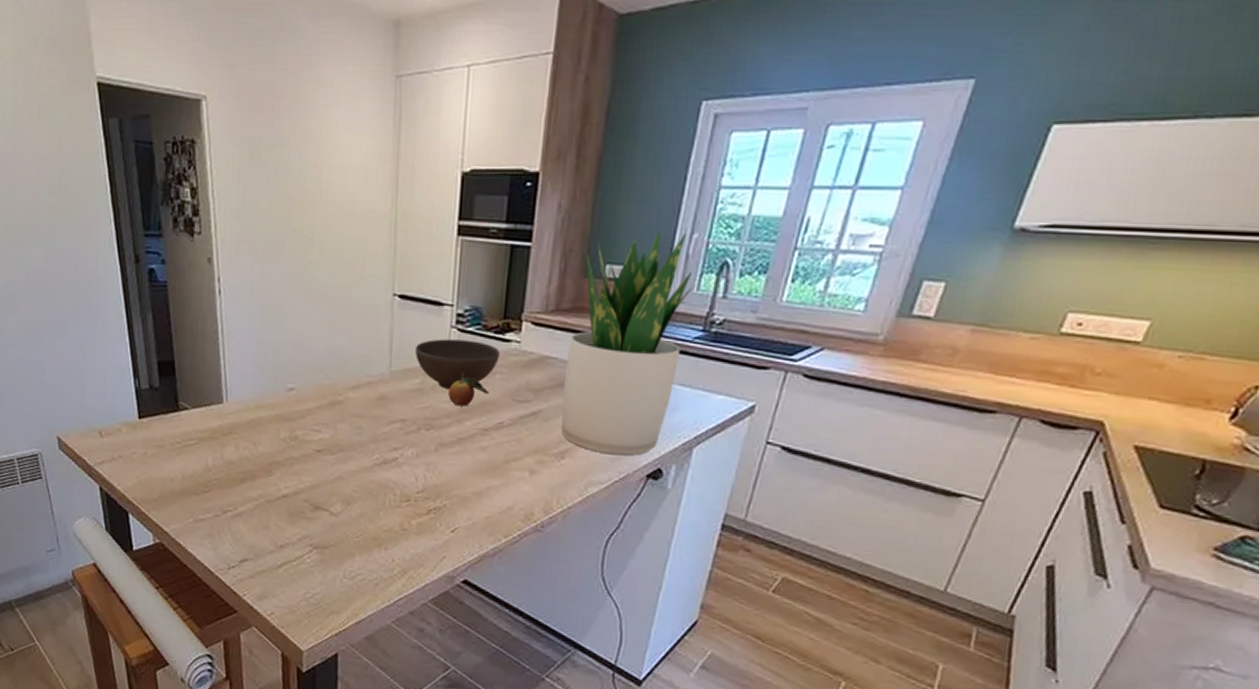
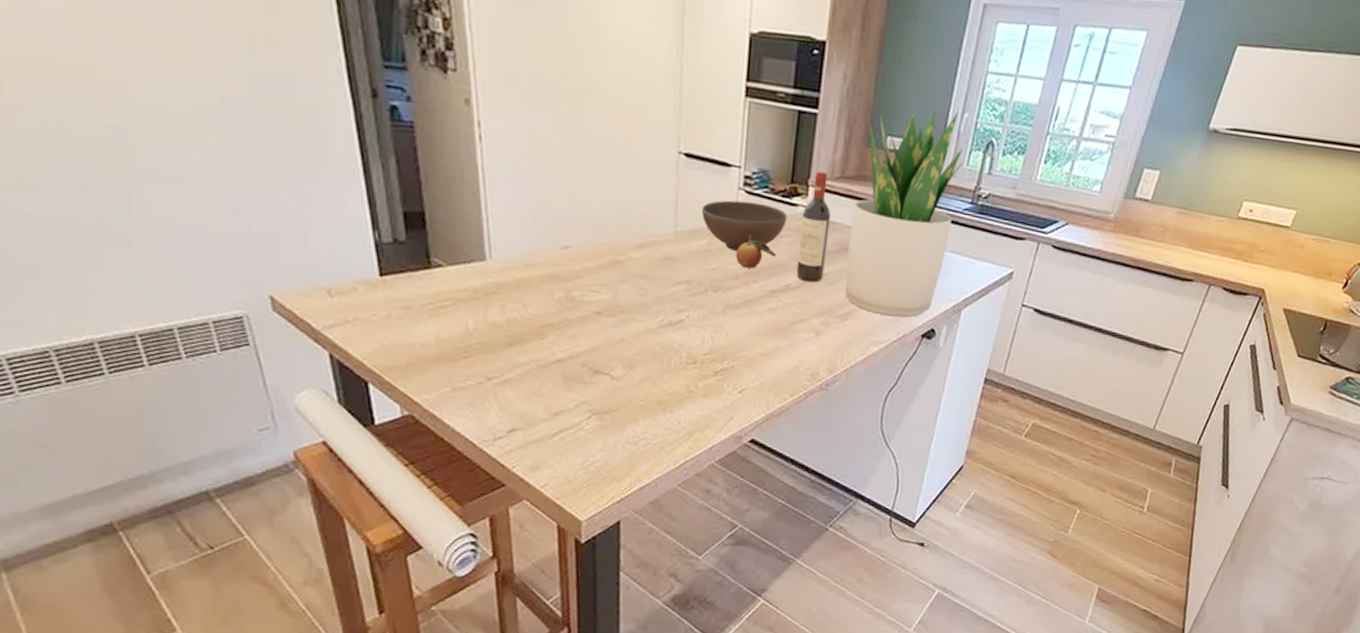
wine bottle: none [509,305,546,420] -> present [796,171,832,283]

